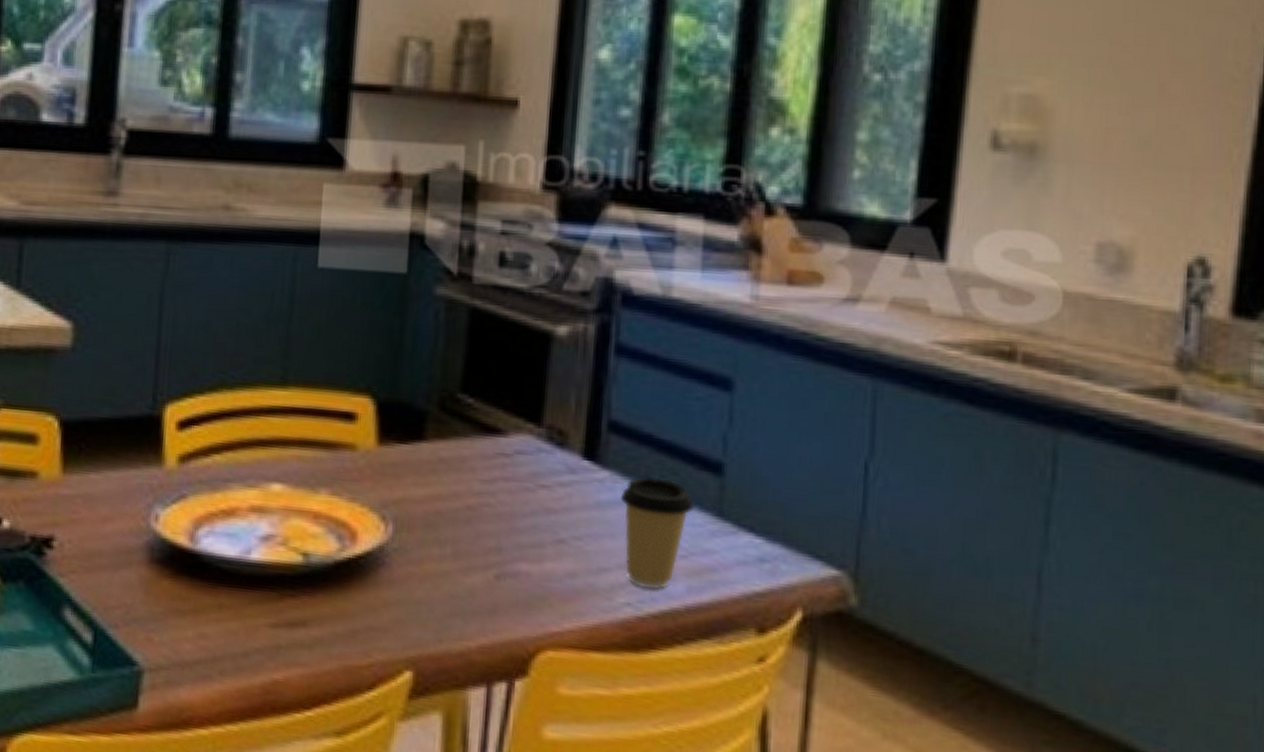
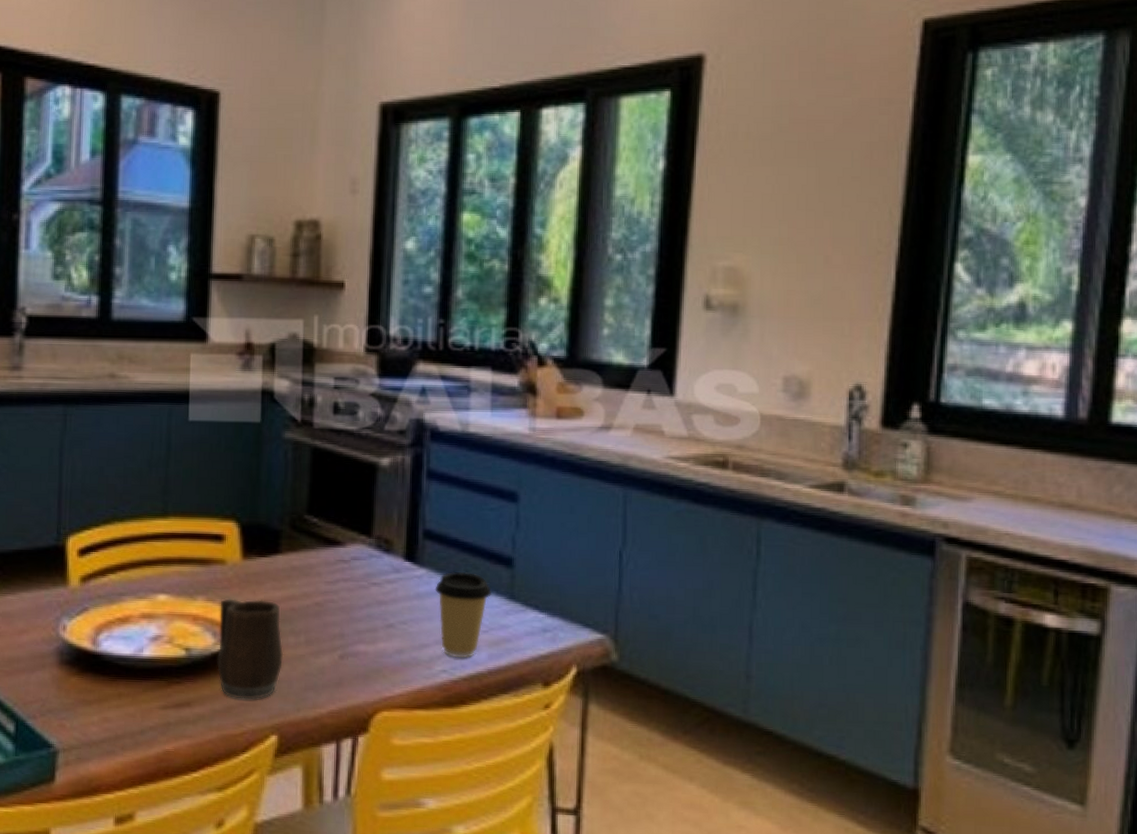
mug: none [341,493,425,624] -> present [217,598,284,700]

